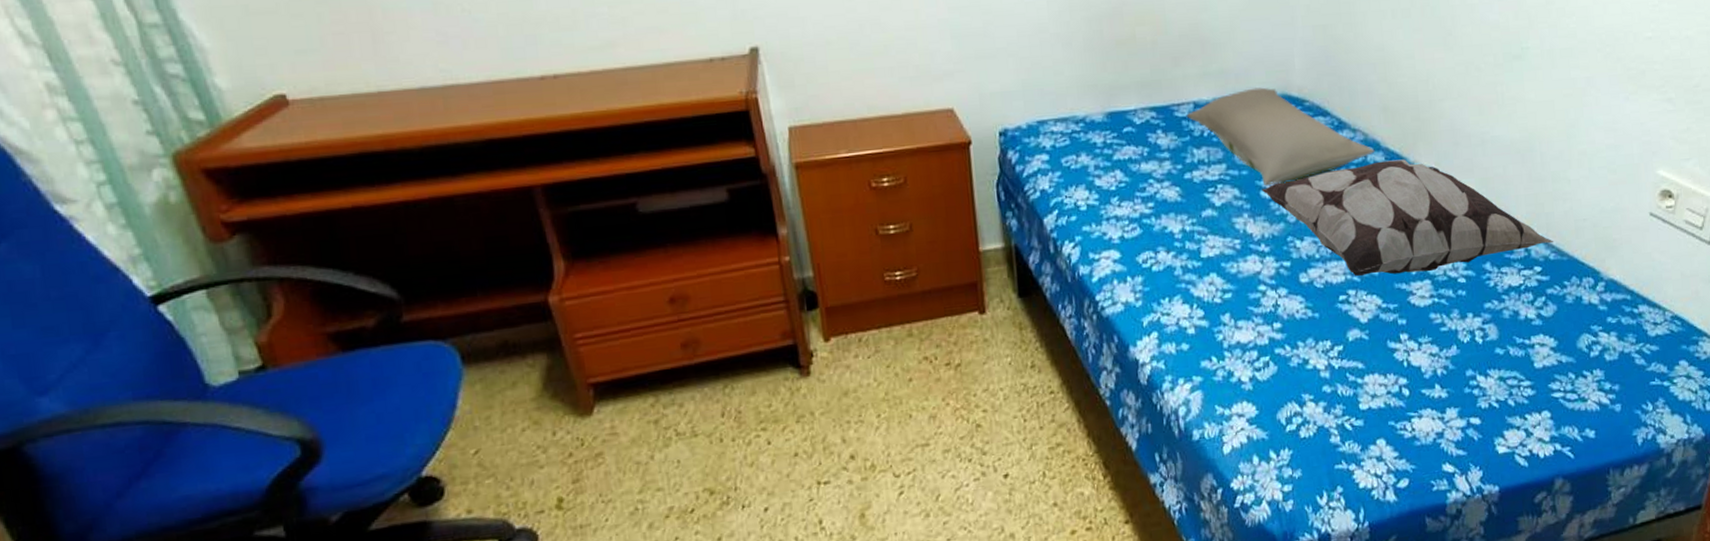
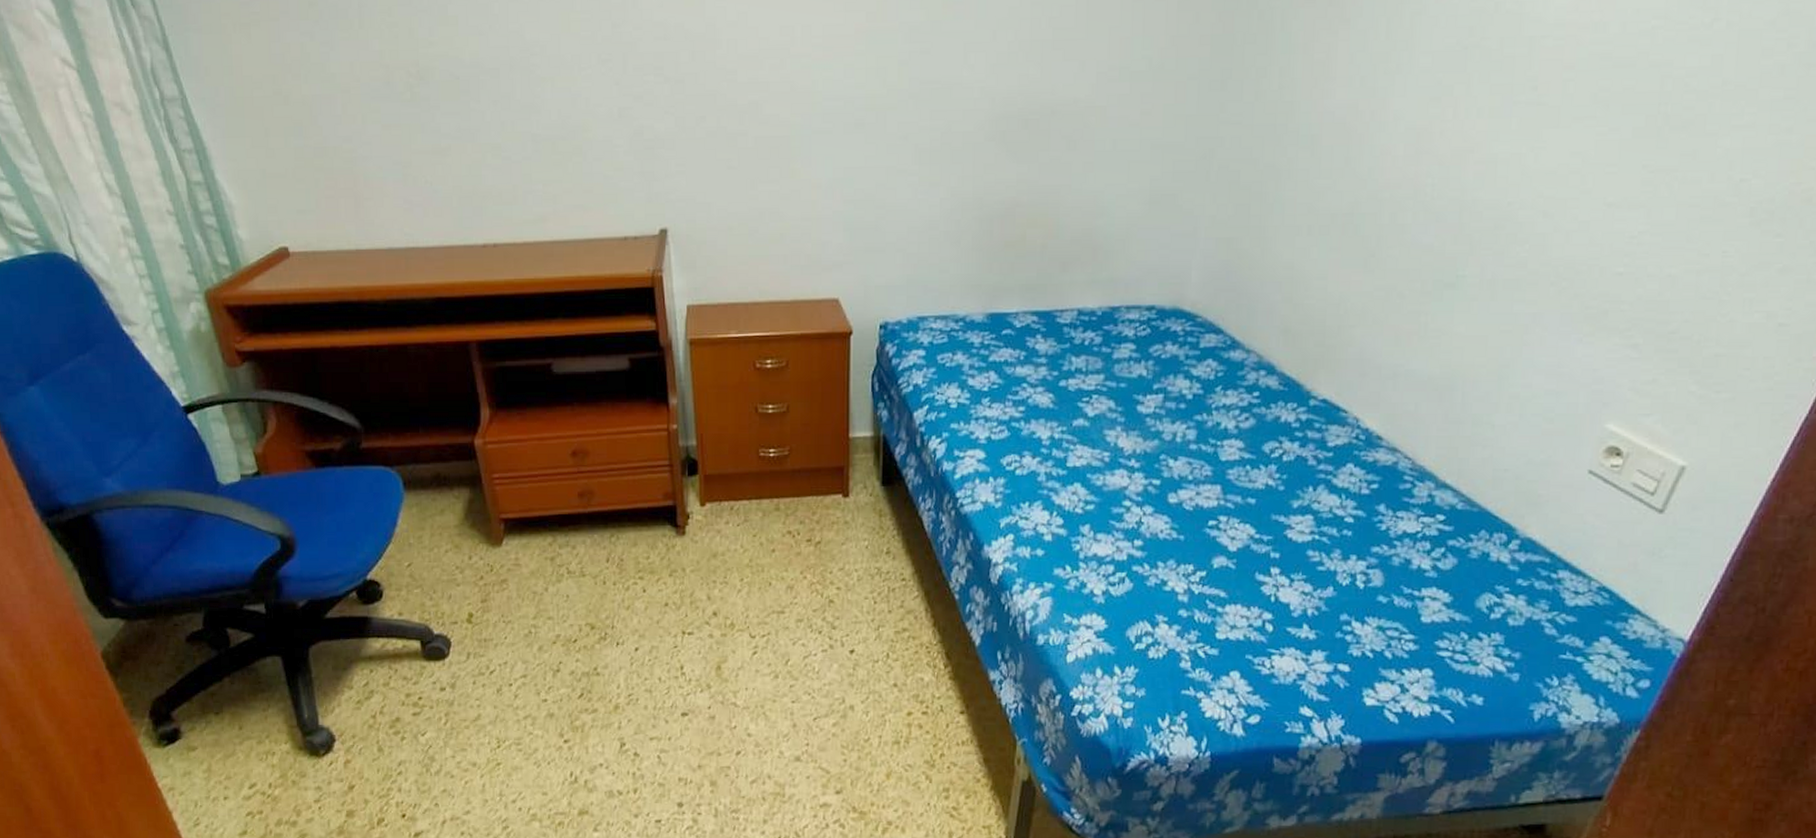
pillow: present [1186,87,1375,186] -> none [1068,299,1269,401]
decorative pillow: present [1262,159,1555,276] -> none [1139,386,1465,506]

